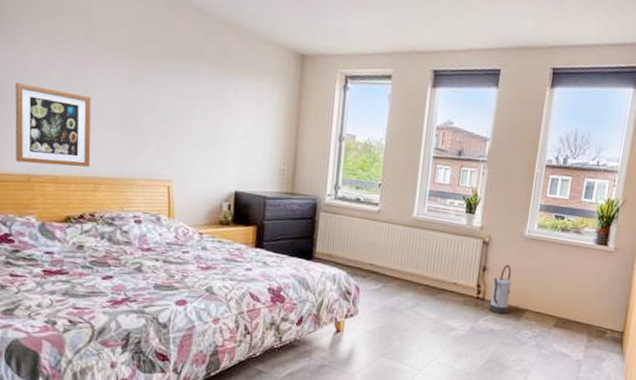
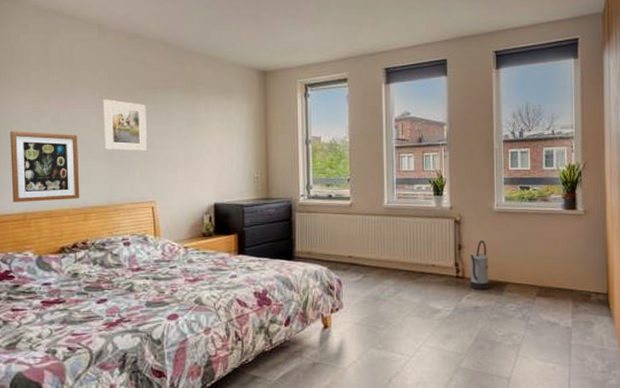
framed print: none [120,61,170,126] -> present [103,99,147,152]

